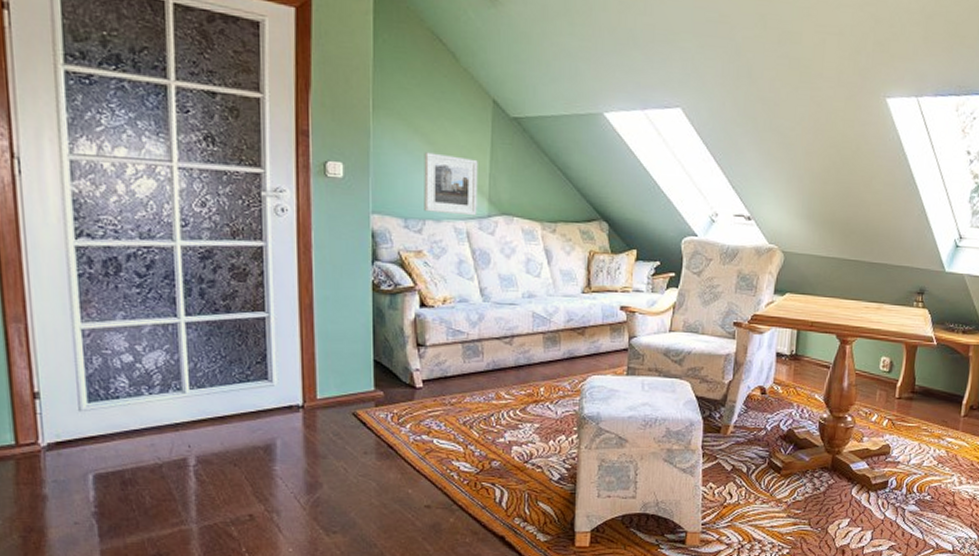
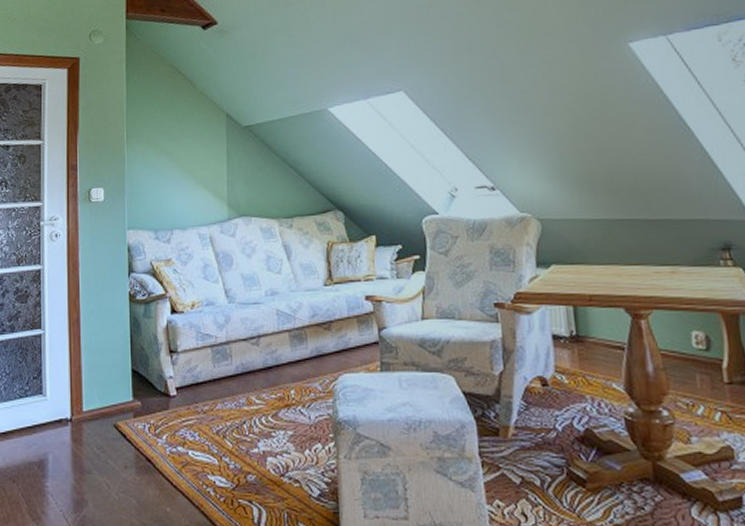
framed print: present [424,152,478,216] -> none [170,168,218,222]

